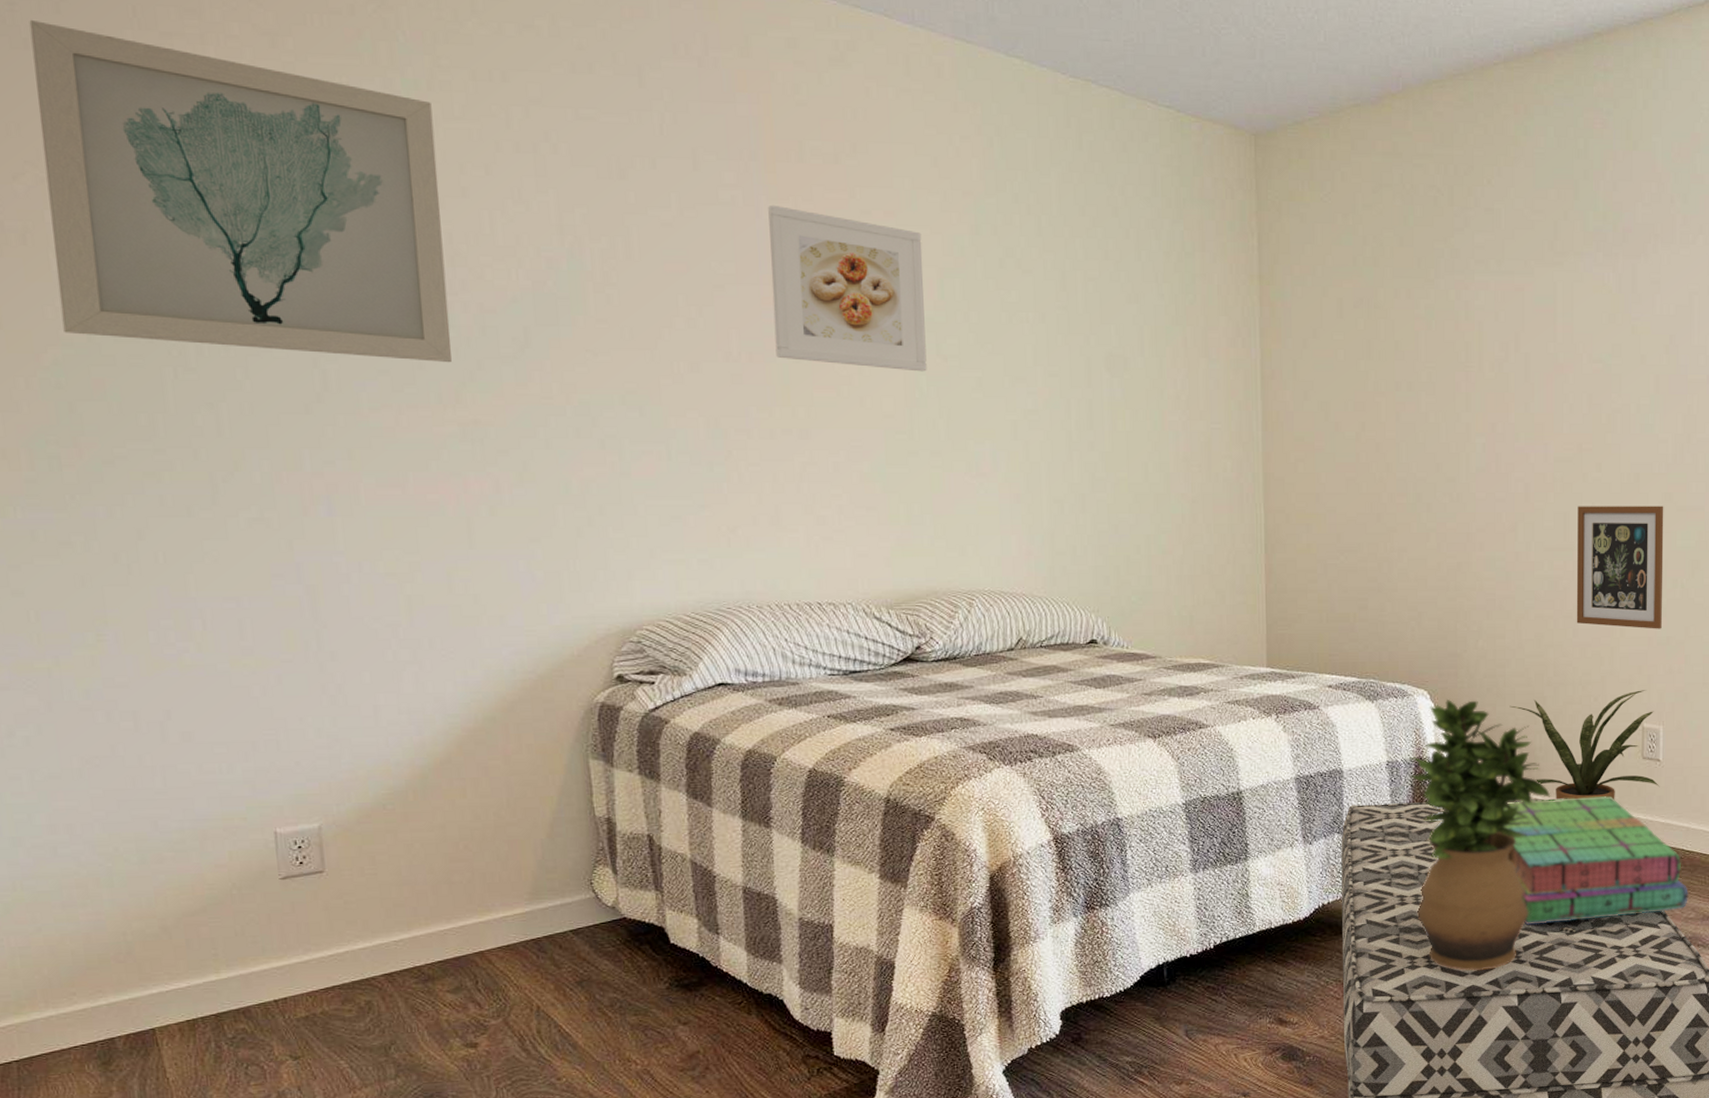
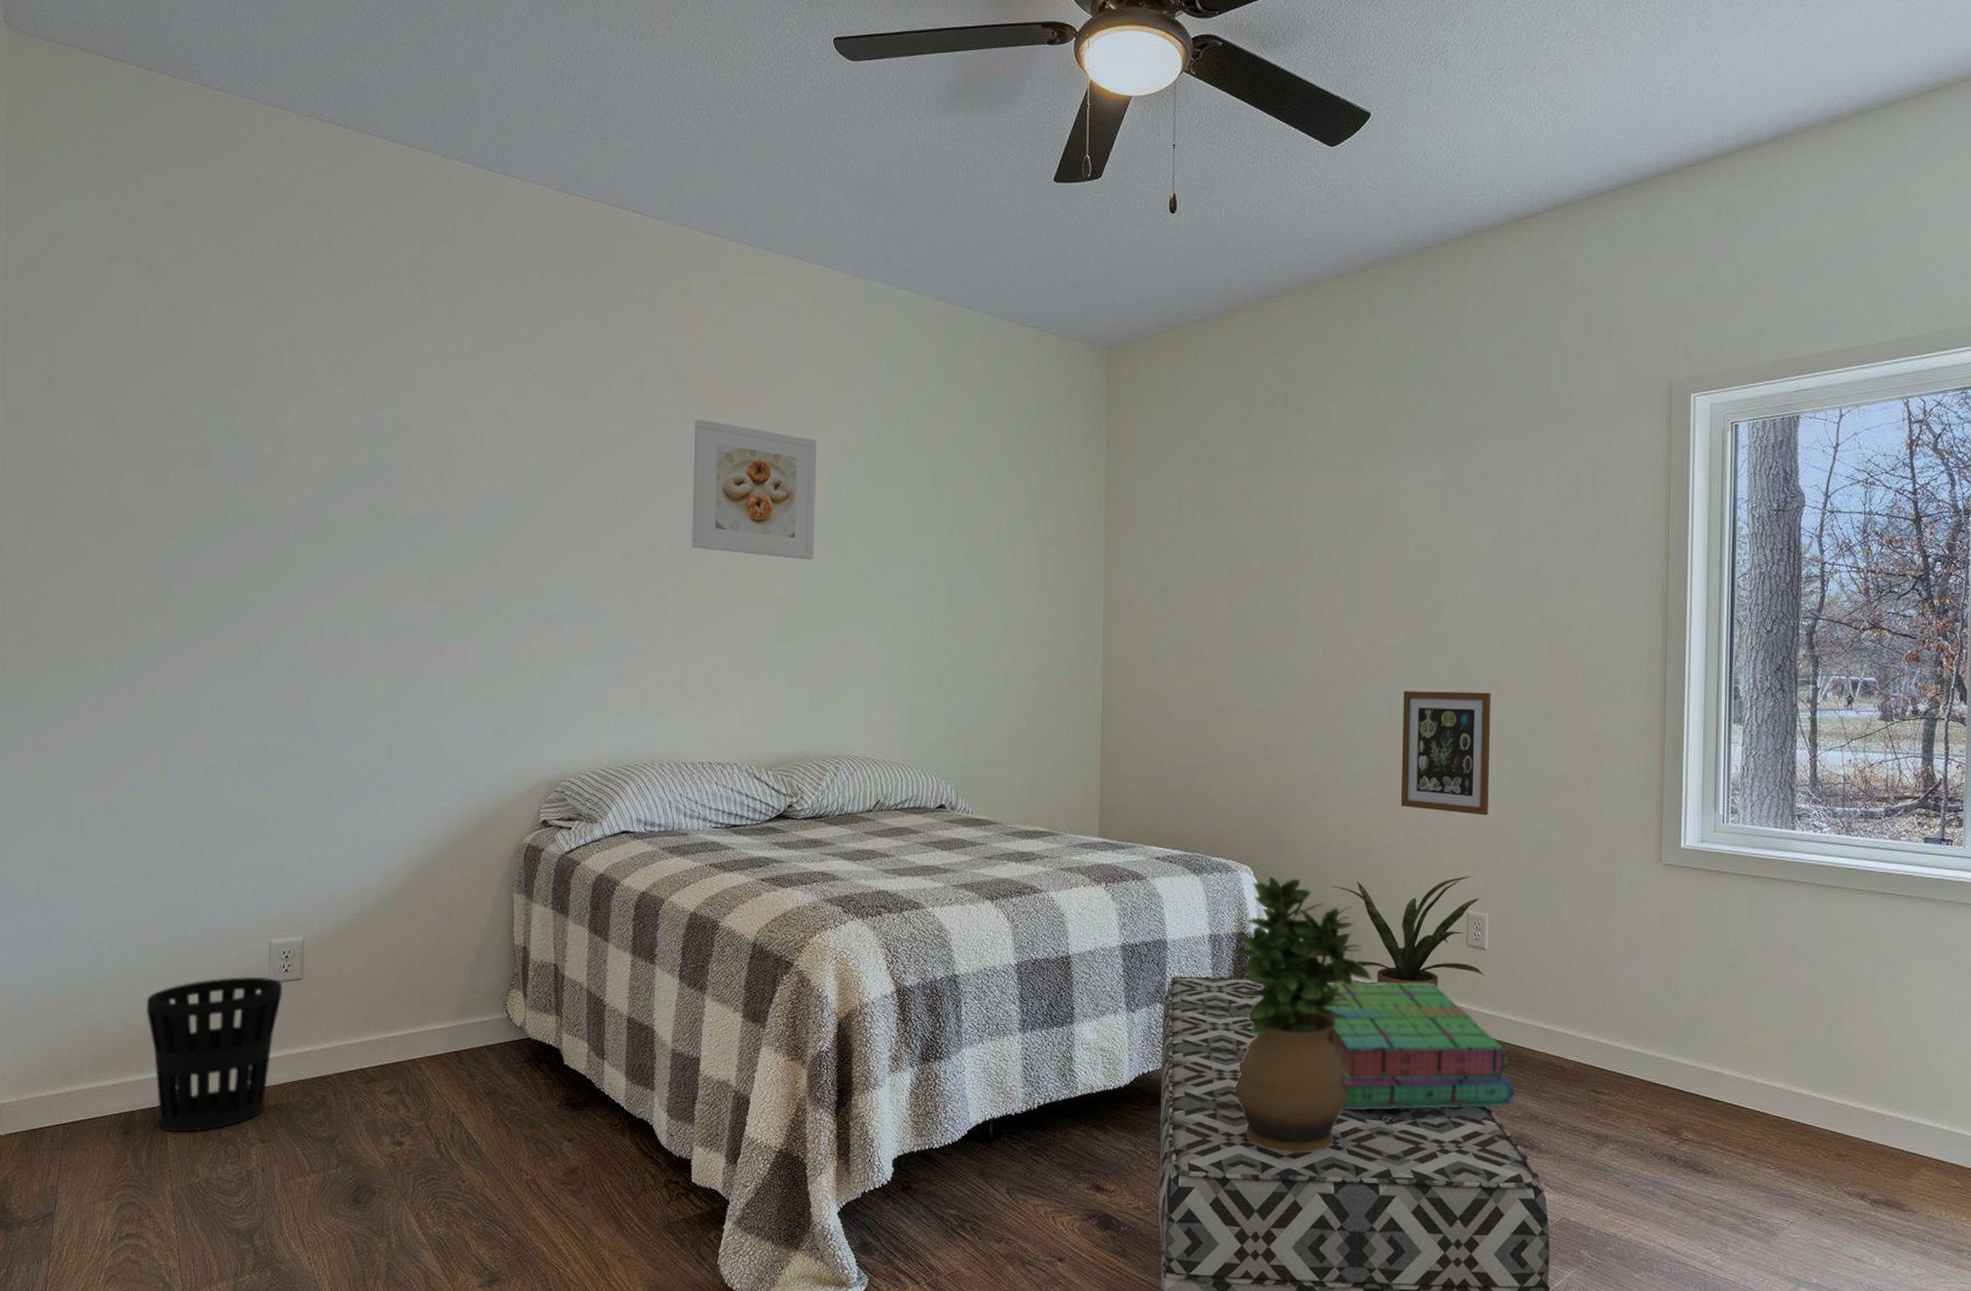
wall art: present [29,19,452,363] -> none [170,289,447,552]
wastebasket: none [112,872,299,1058] -> present [146,976,282,1133]

